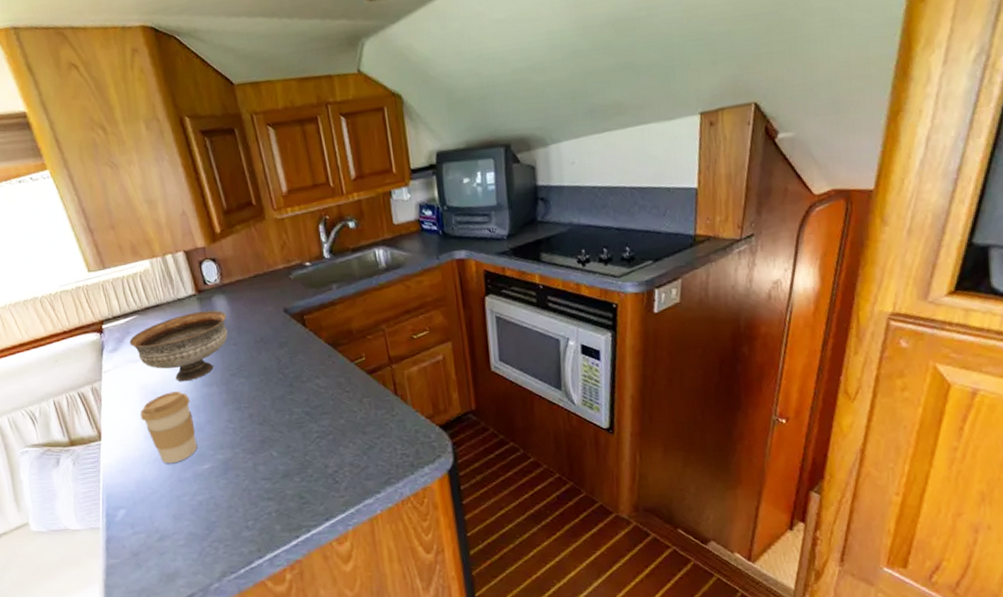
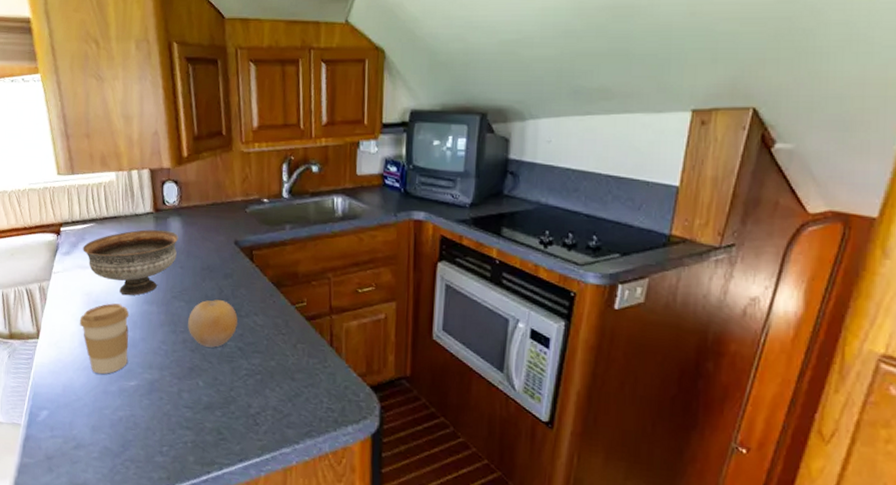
fruit: none [251,369,302,418] -> present [188,300,238,348]

